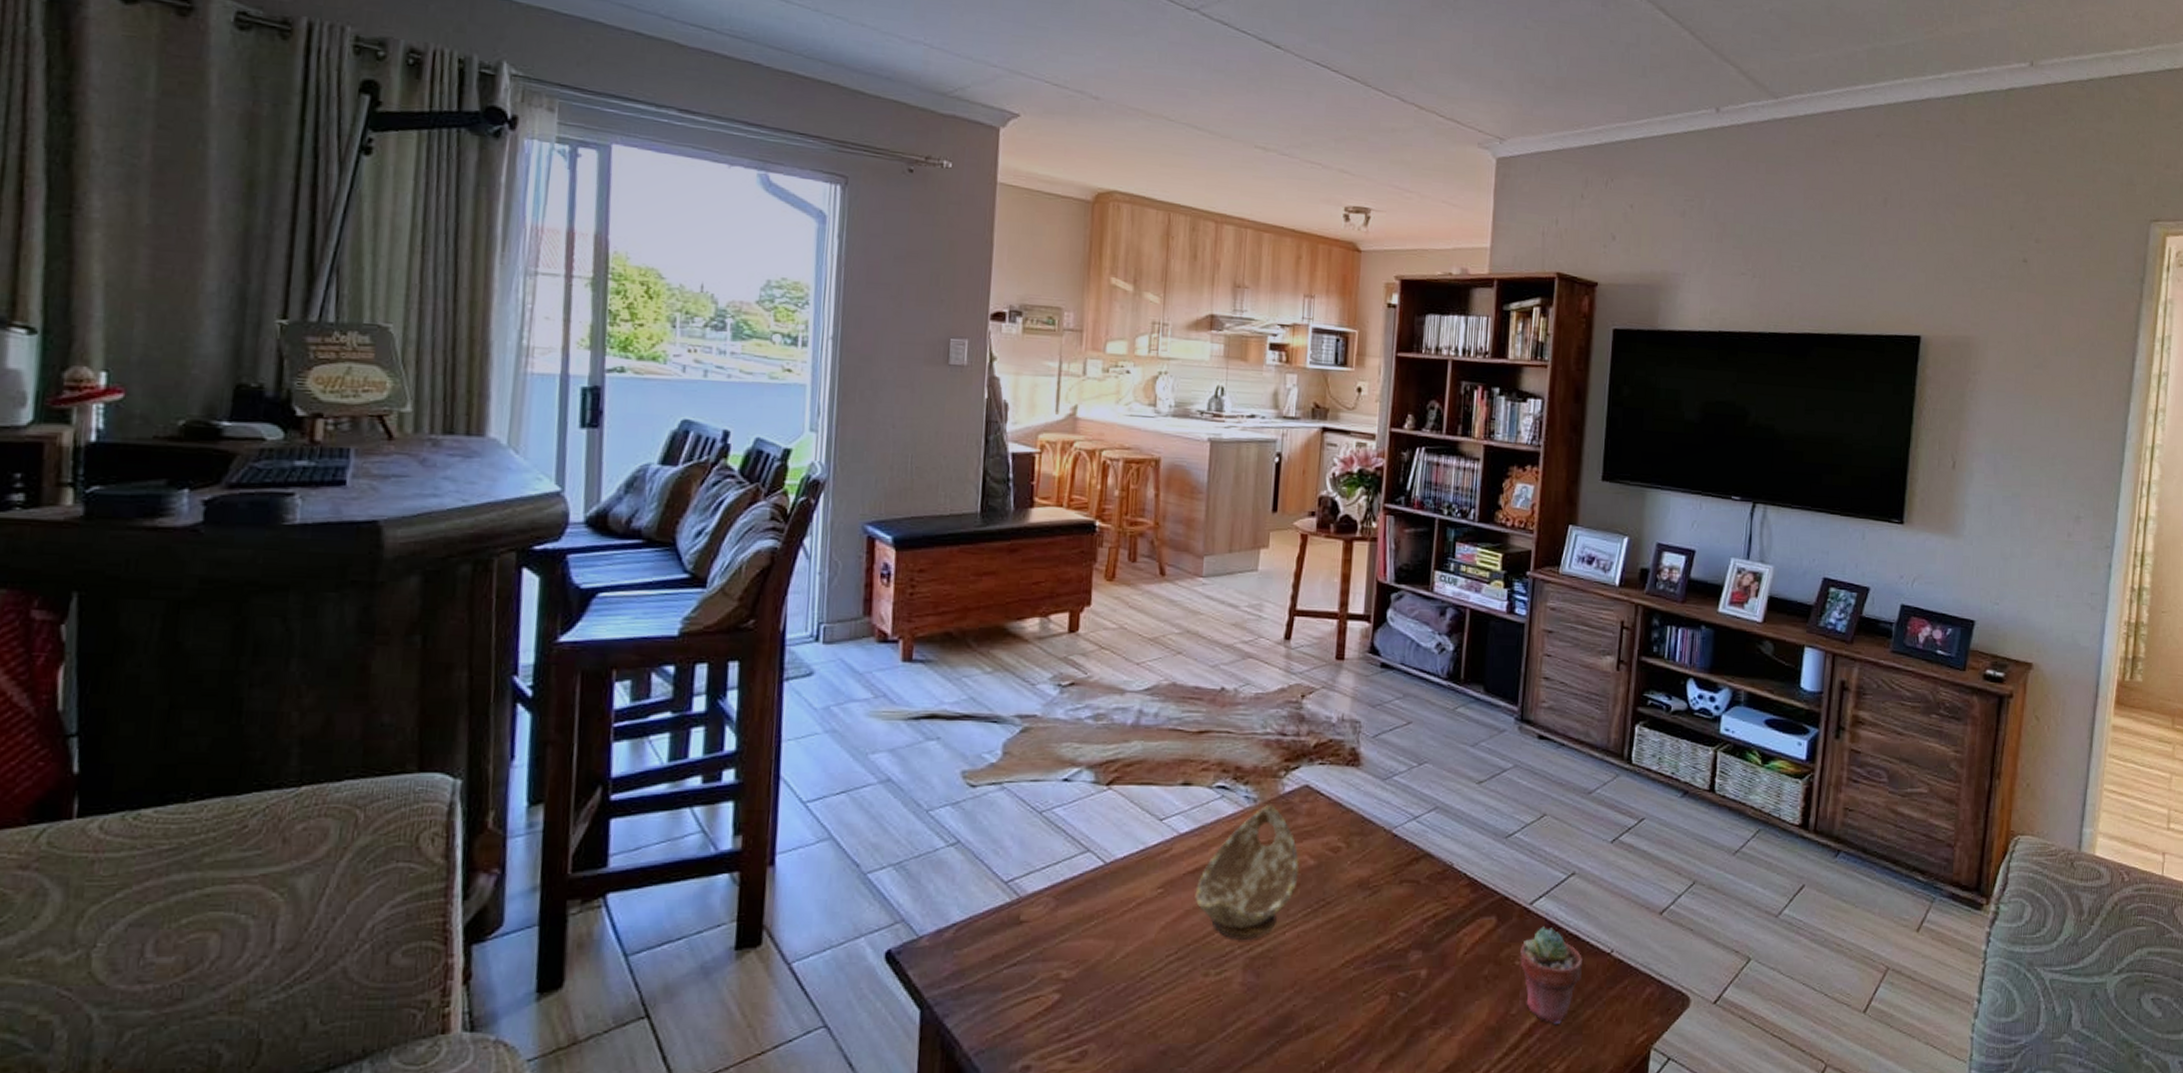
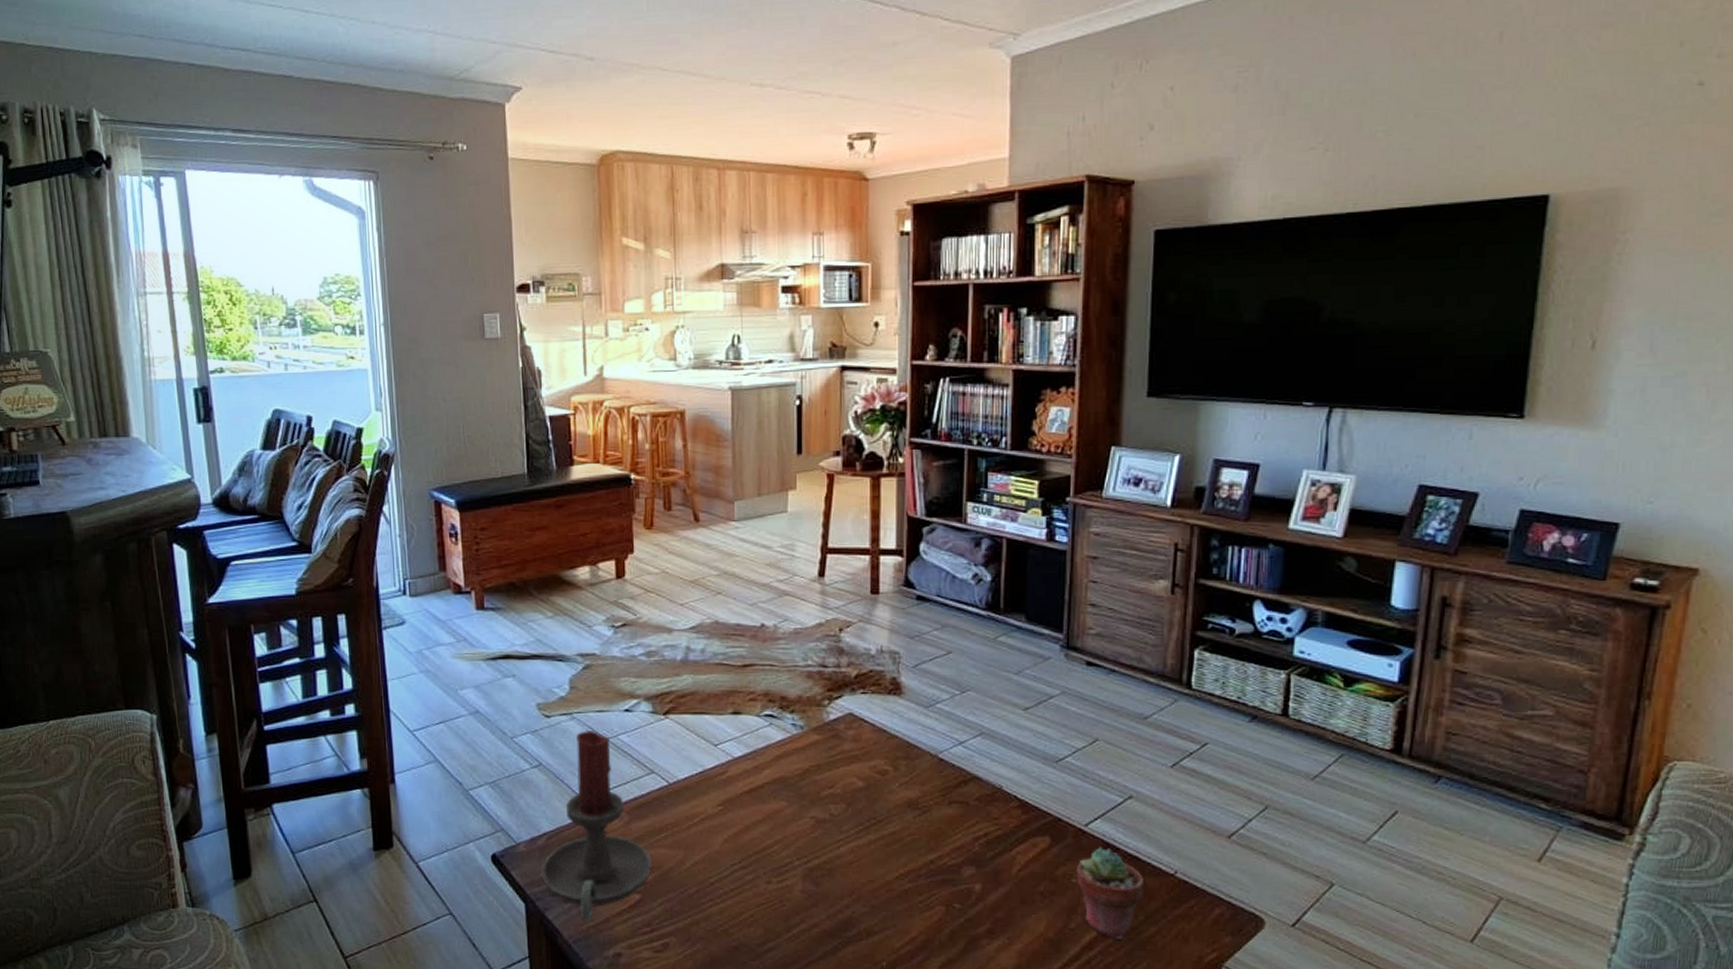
candle holder: none [944,801,1077,1029] -> present [541,729,652,922]
decorative bowl: present [1195,805,1299,939] -> none [752,732,848,852]

